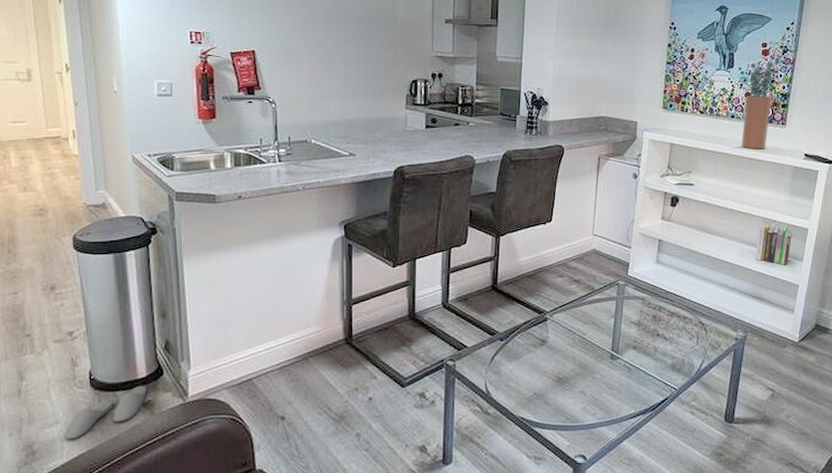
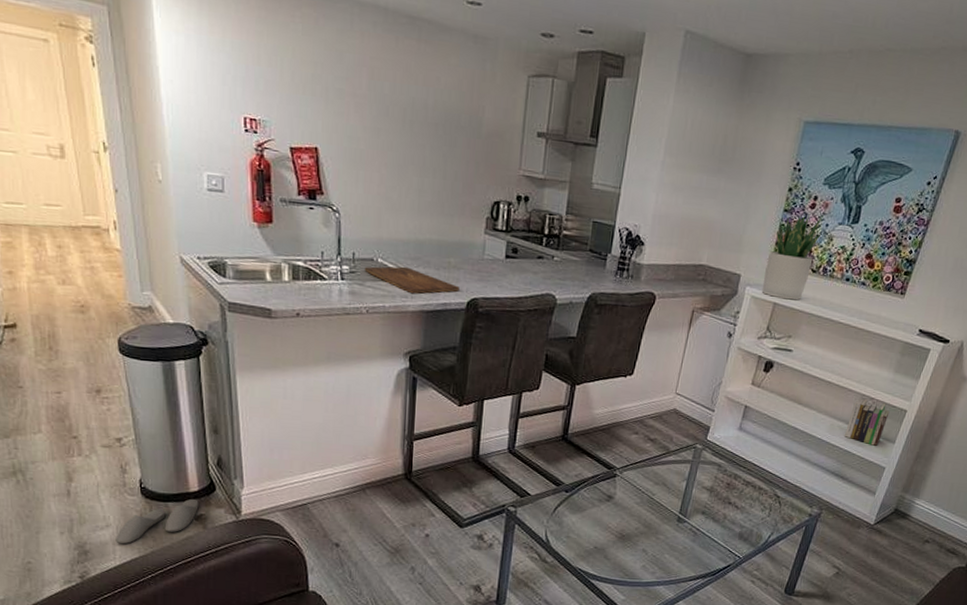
cutting board: none [299,144,386,168] -> present [364,266,460,294]
planter: none [658,63,702,139] -> present [761,213,823,300]
vase: present [741,59,773,149] -> none [851,218,904,320]

